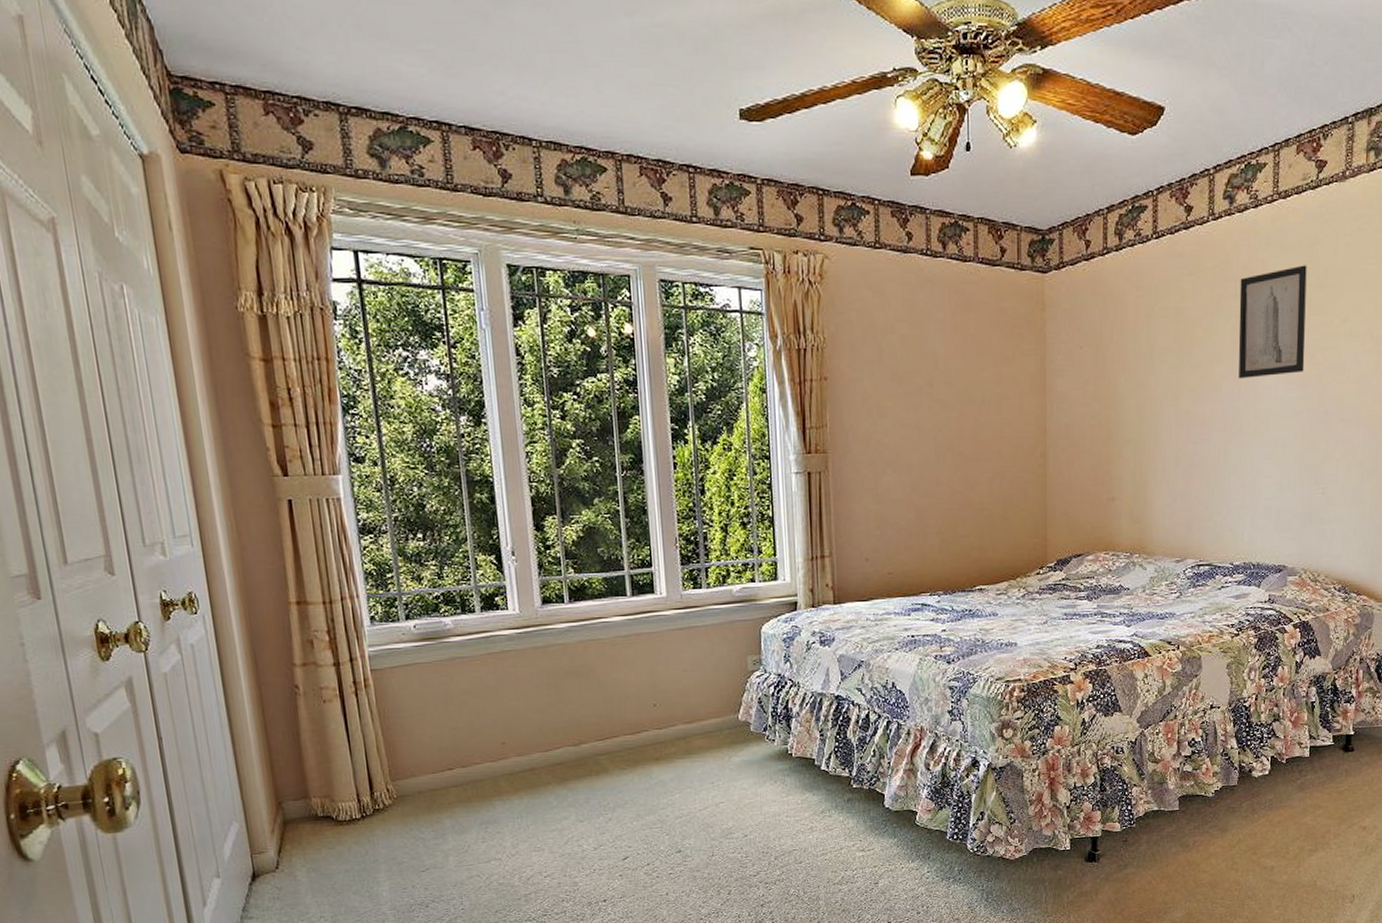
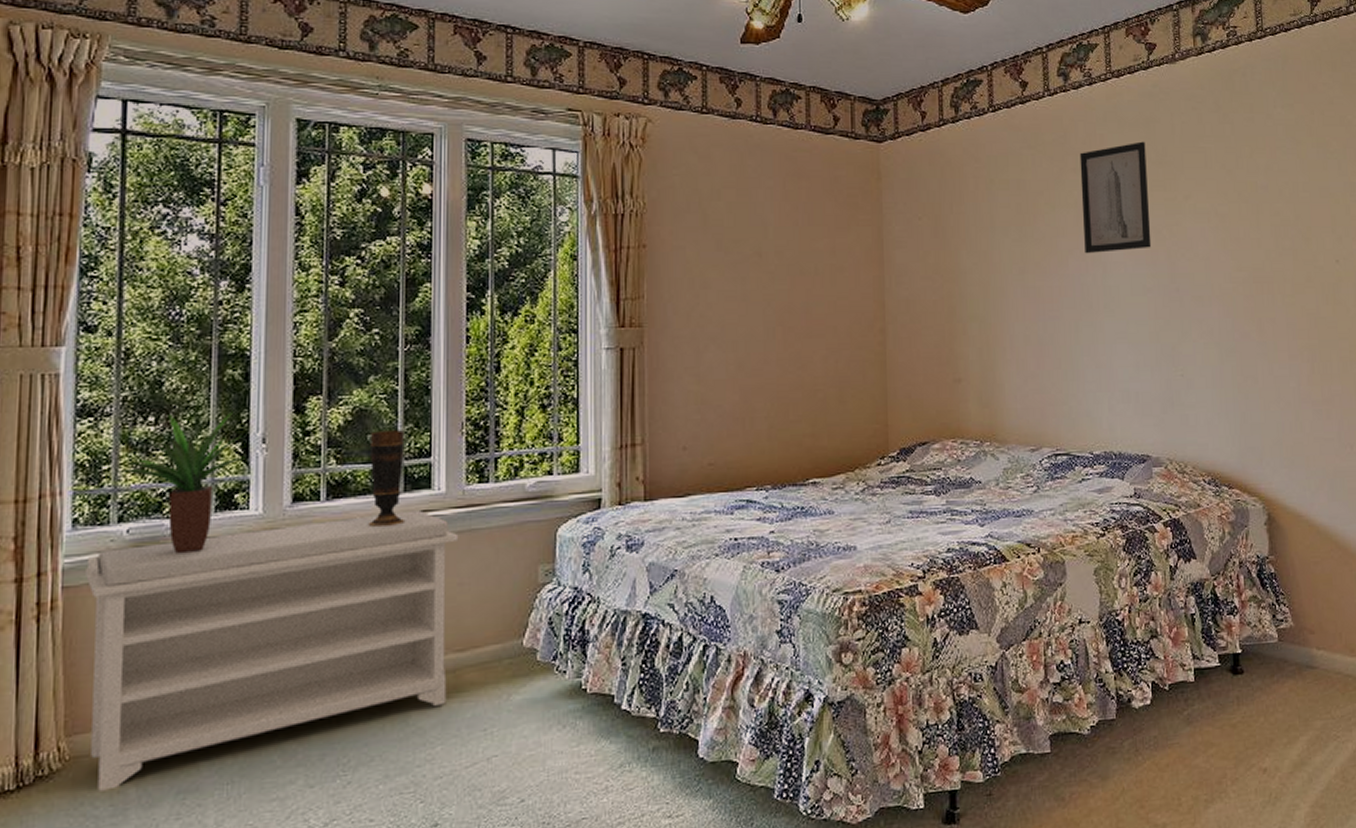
bench: none [386,611,681,821] -> present [86,510,459,791]
potted plant: none [398,529,500,645] -> present [115,411,245,554]
vase: none [600,544,636,625] -> present [368,430,406,528]

